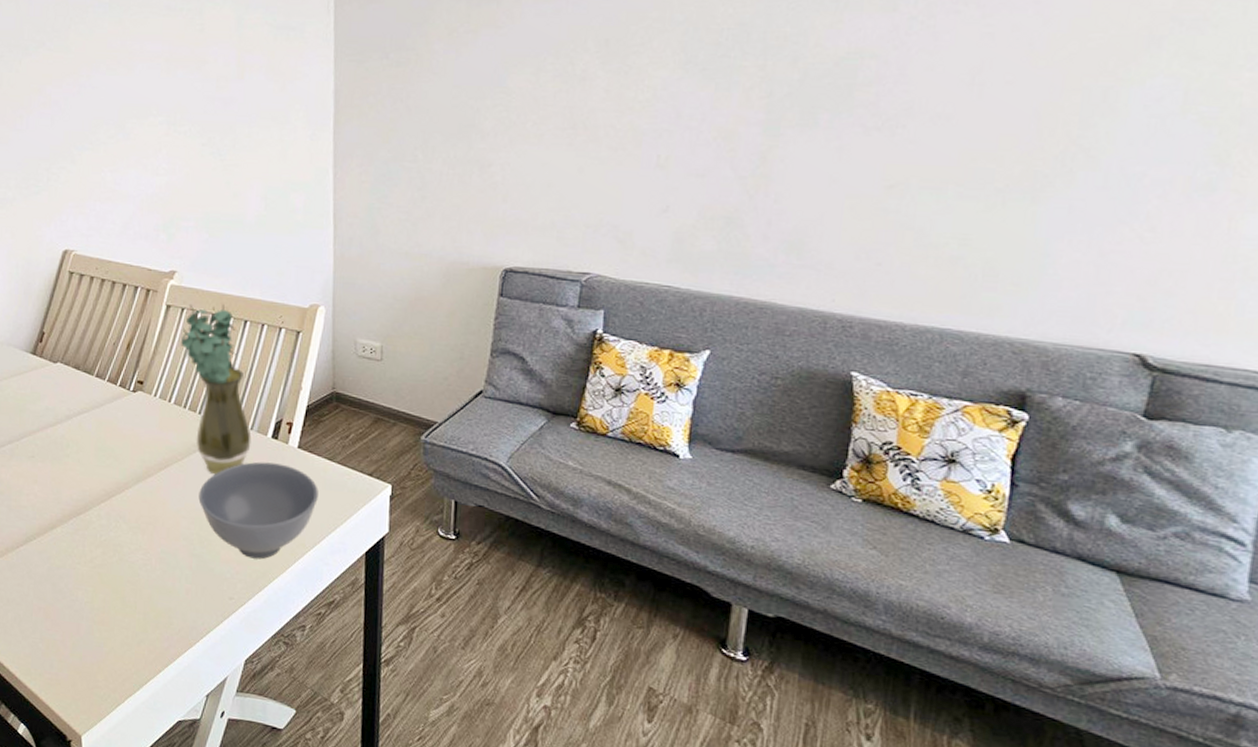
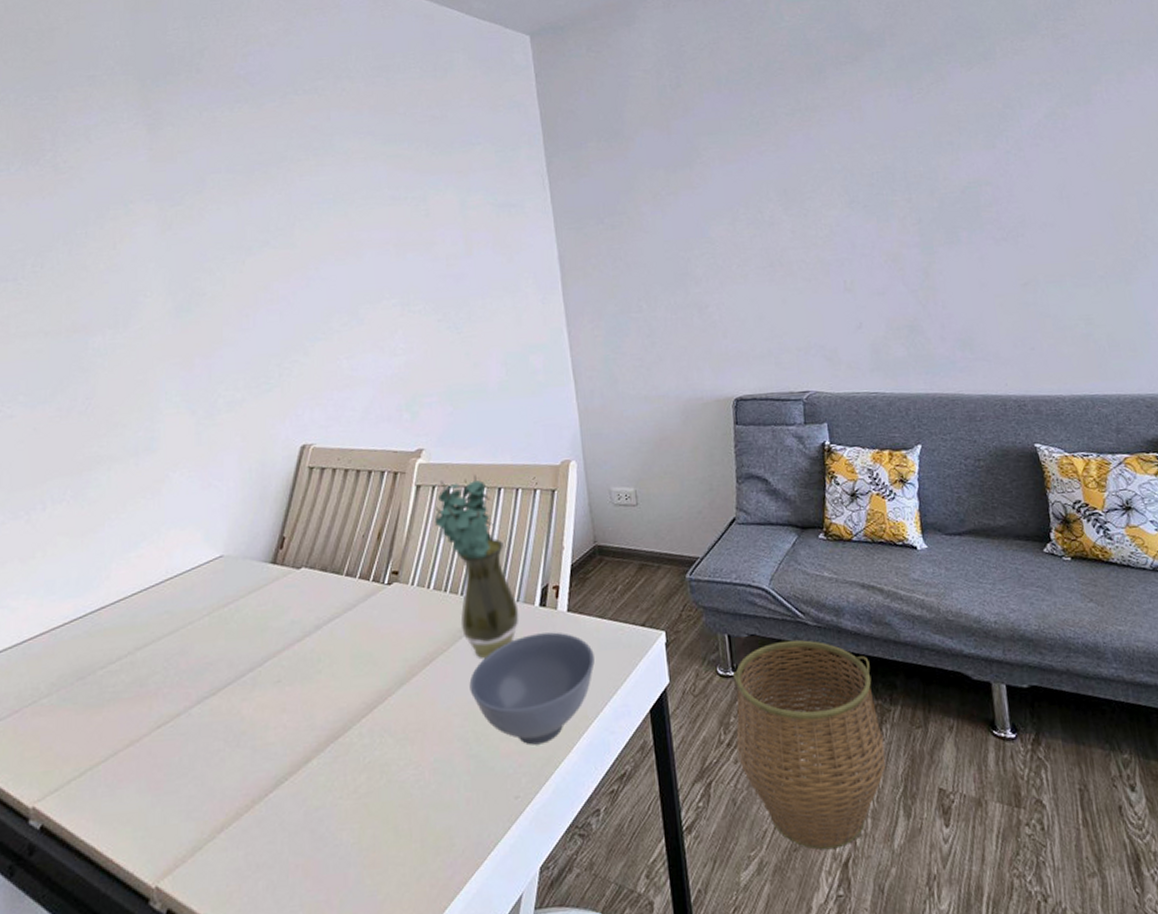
basket: none [445,517,600,713] -> present [732,640,886,850]

